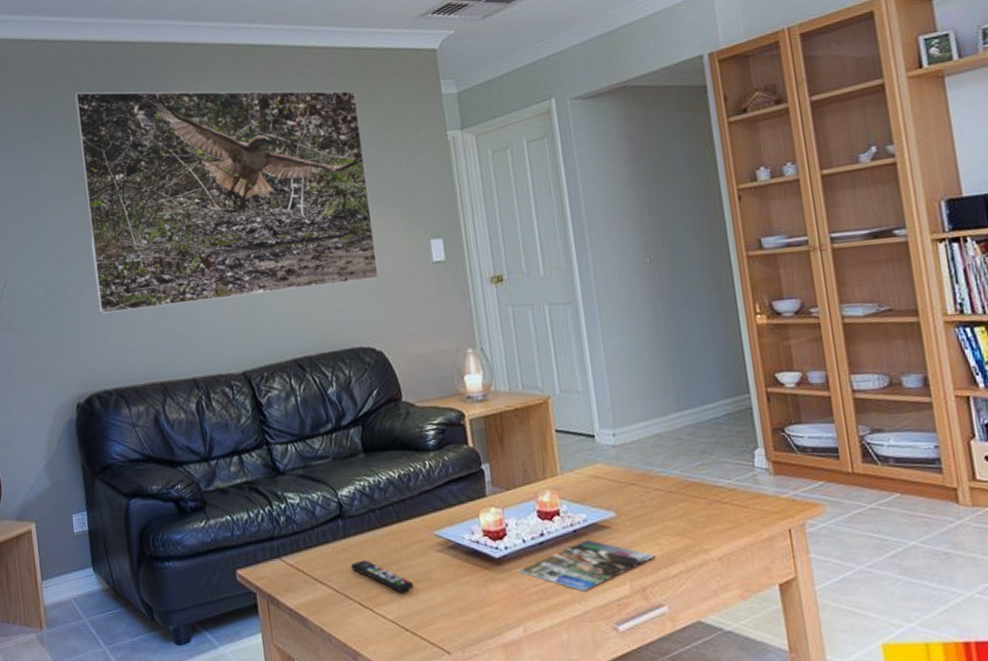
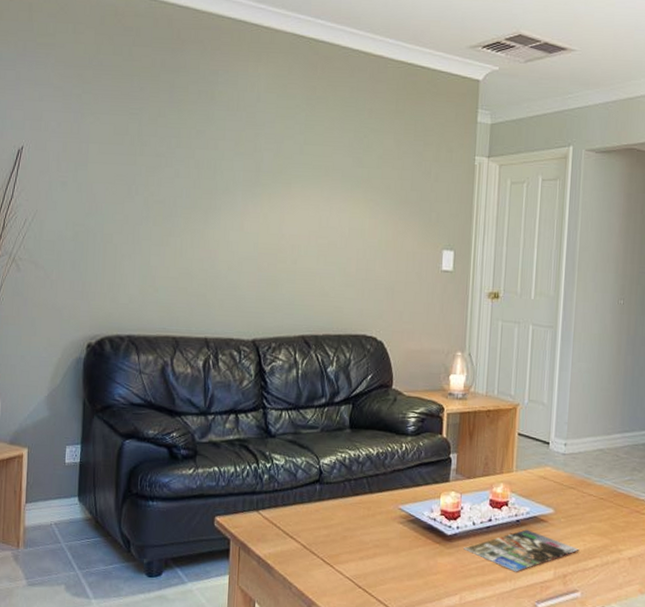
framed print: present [74,90,379,314] -> none [124,47,402,277]
remote control: present [351,560,414,592] -> none [321,522,373,554]

